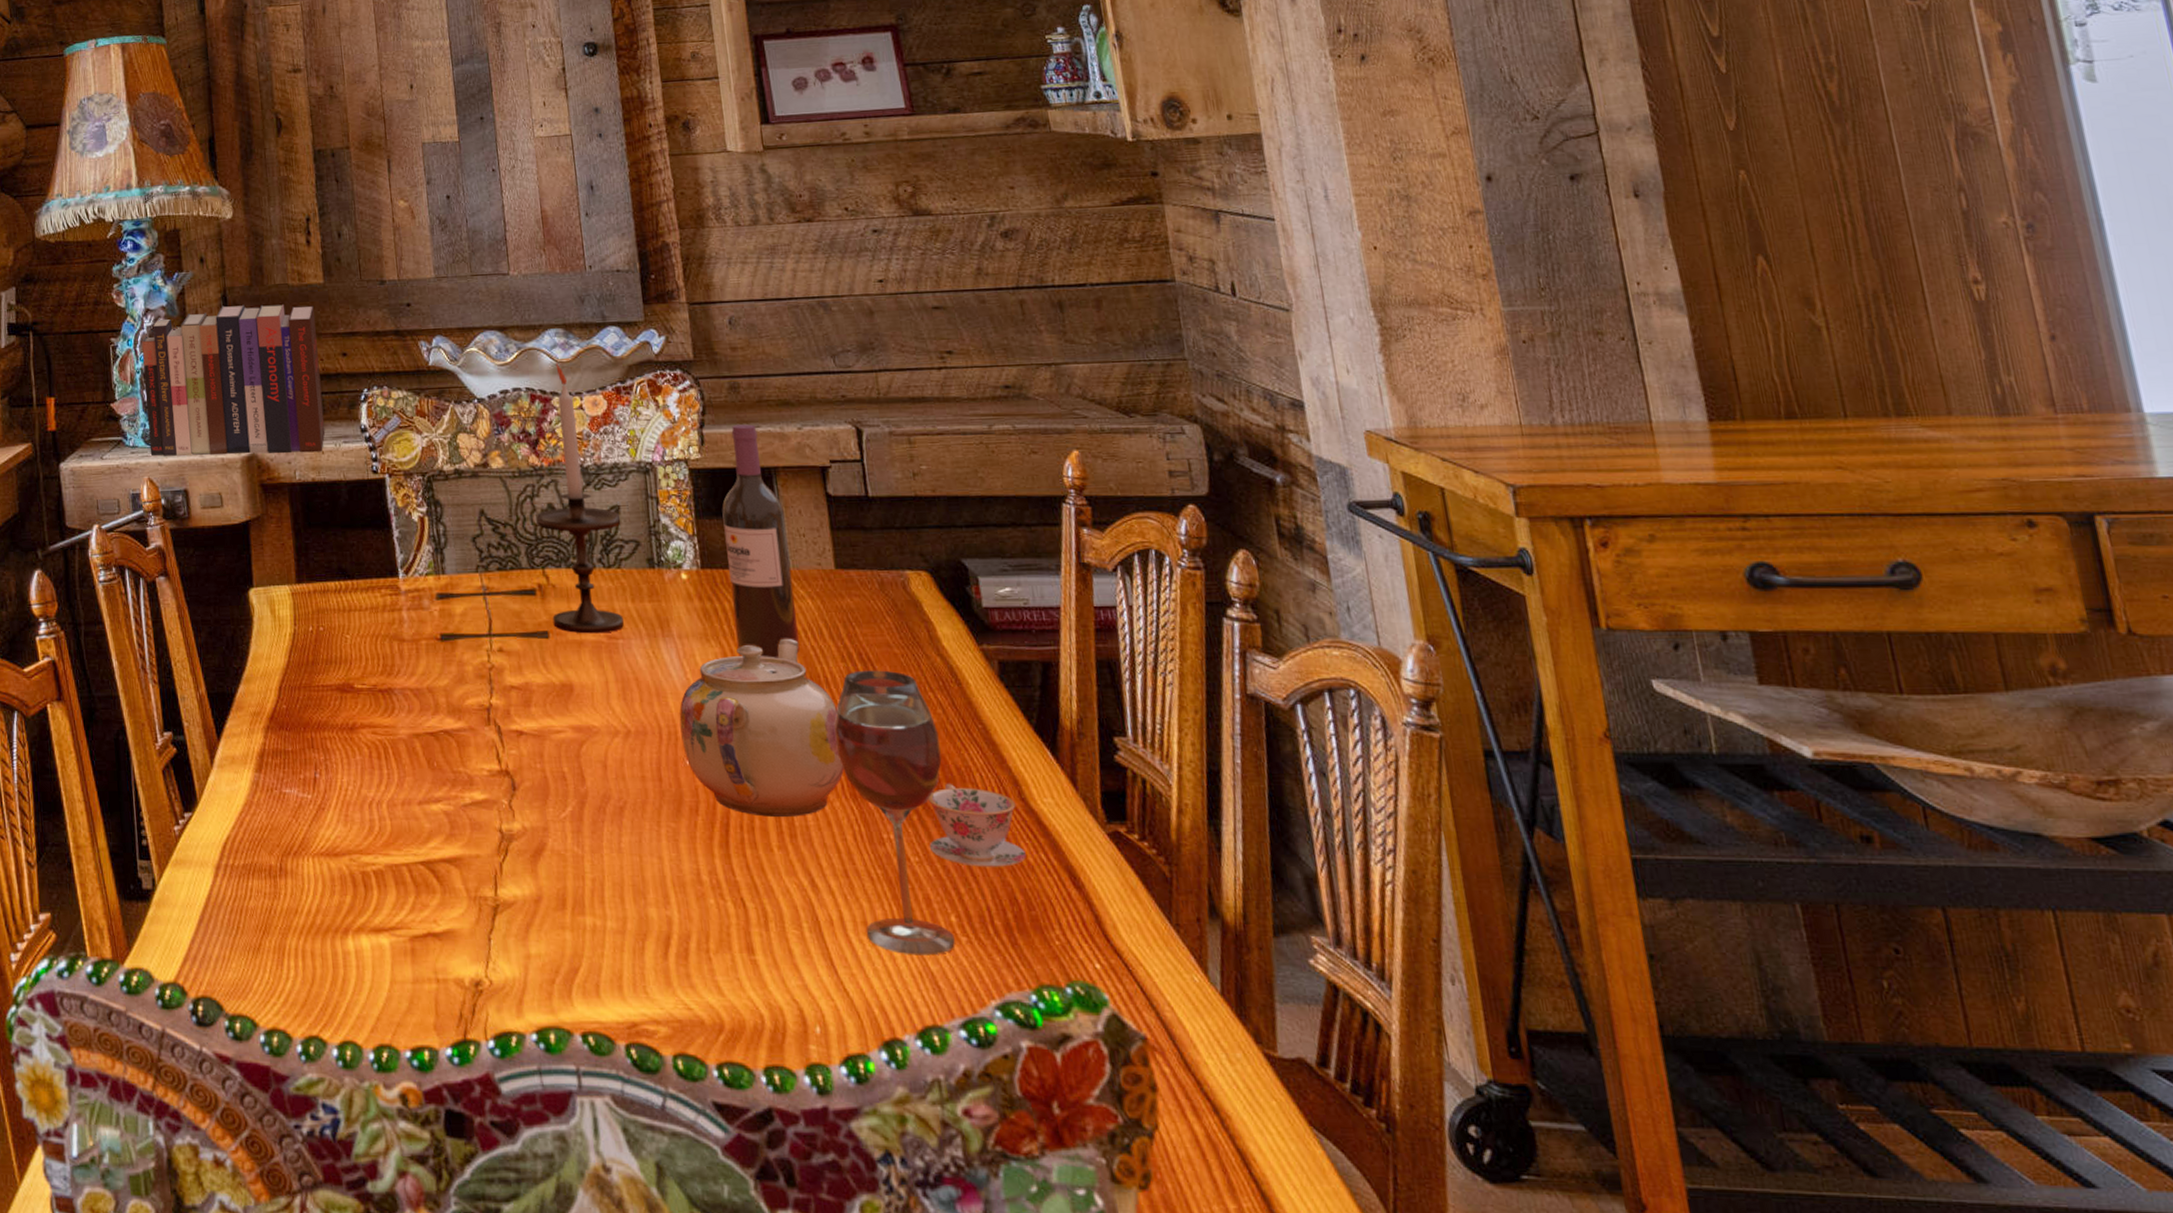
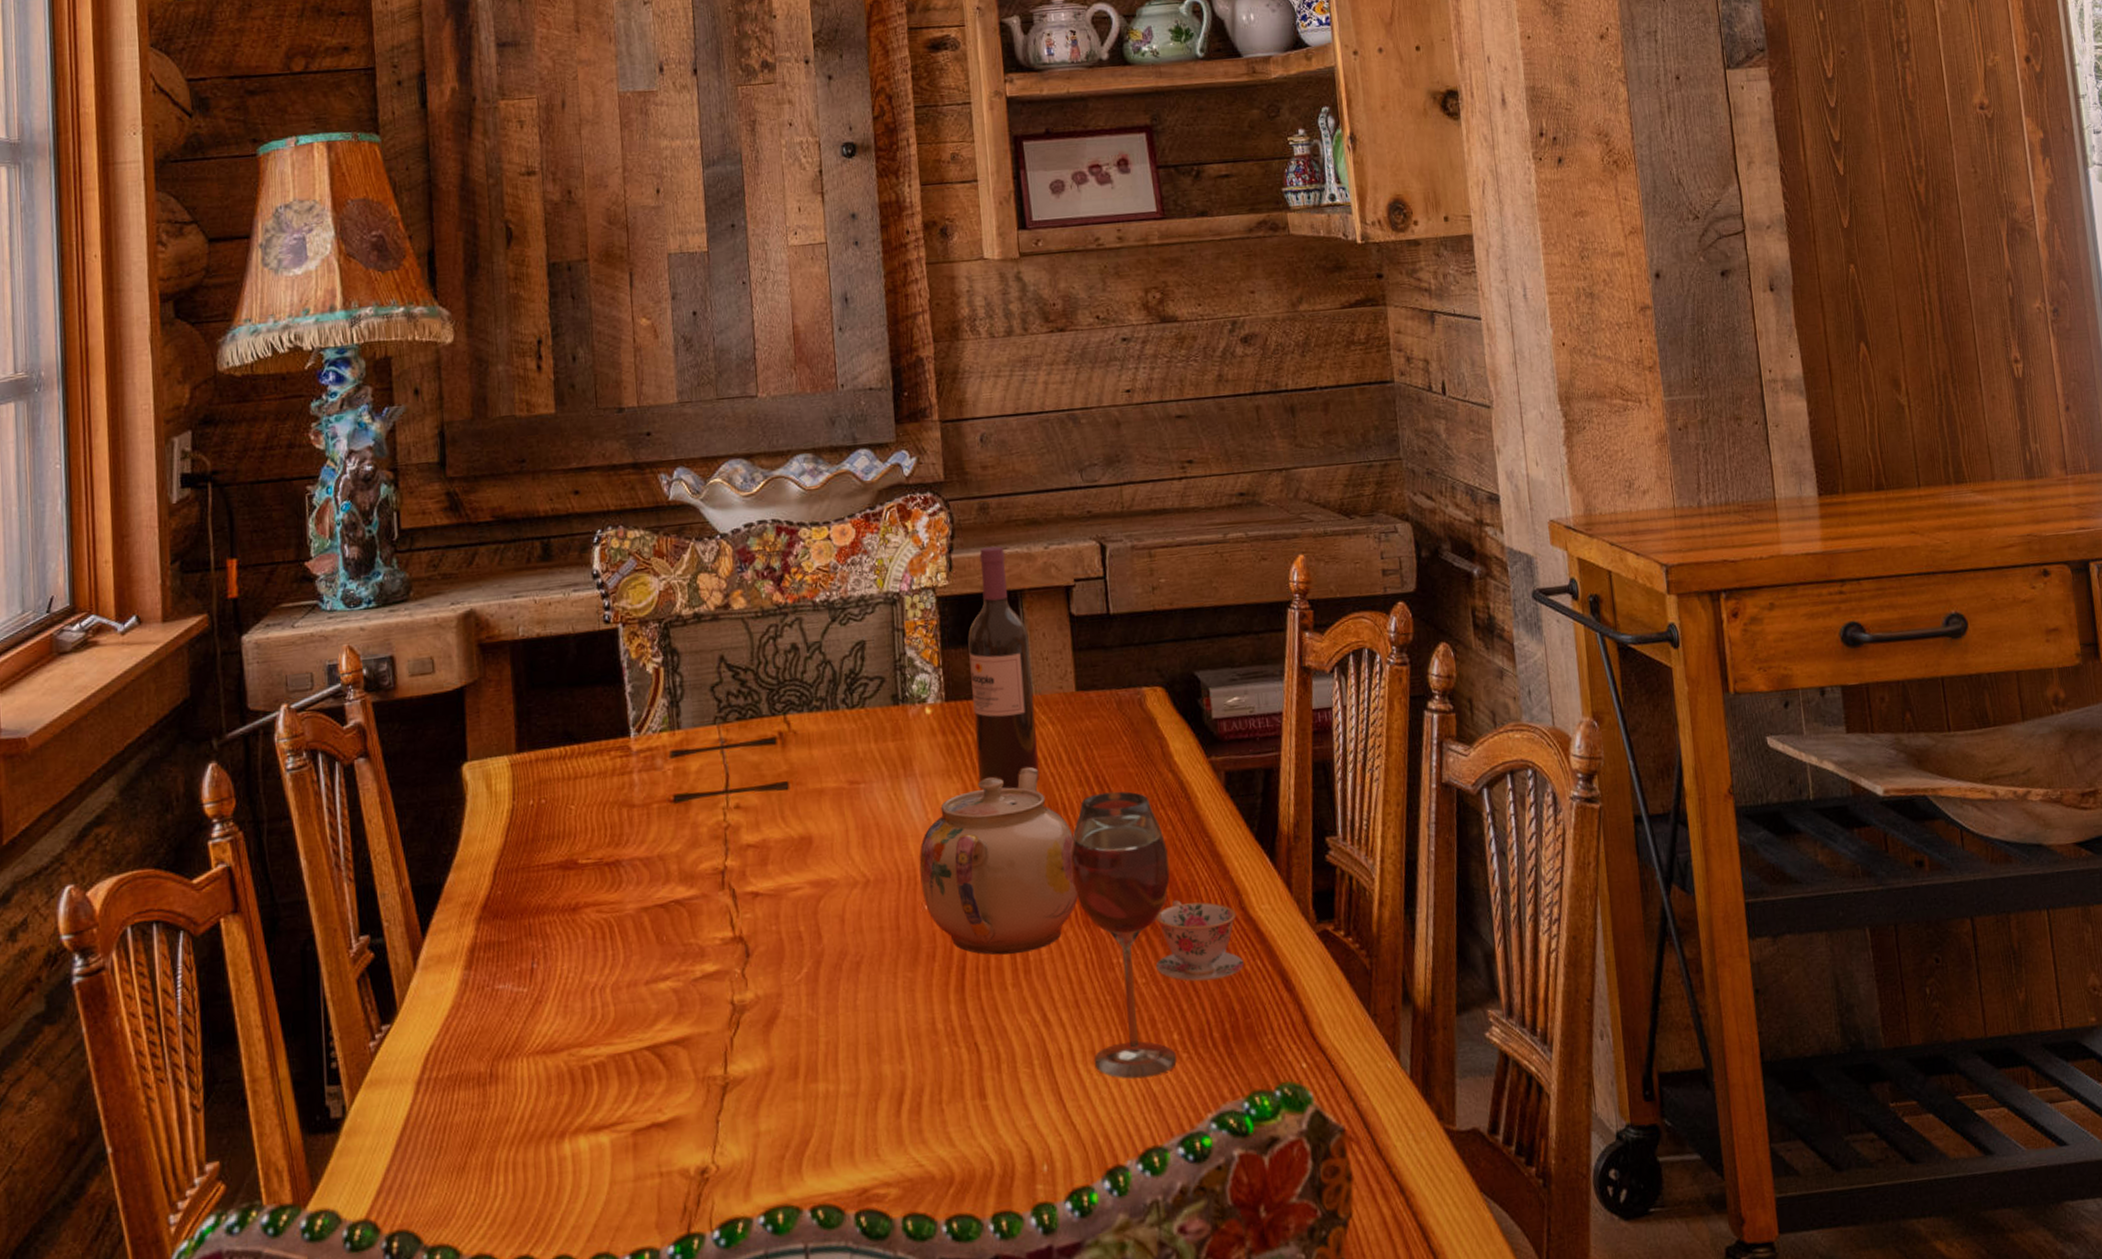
books: present [142,303,326,457] -> none [344,438,553,621]
candlestick: present [536,363,624,634] -> none [778,491,866,781]

